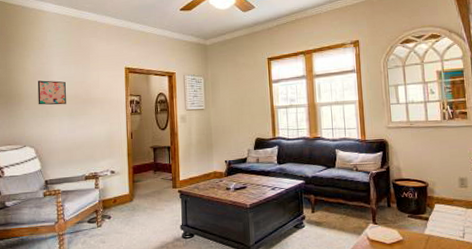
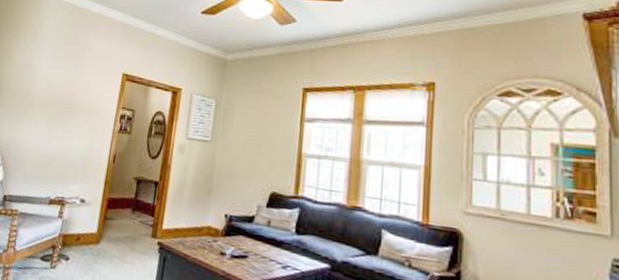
wall art: present [37,80,66,105] -> none [16,74,52,107]

